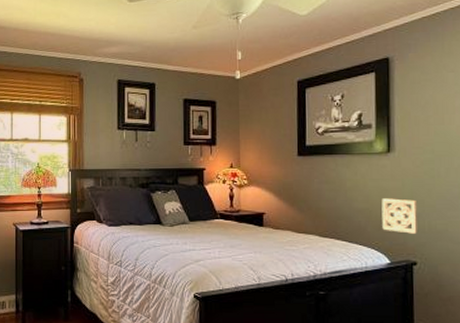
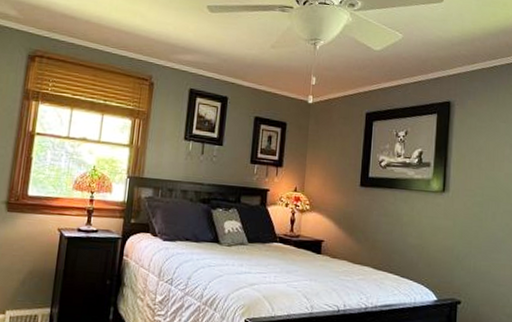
wall ornament: present [381,198,419,234] -> none [432,236,466,273]

